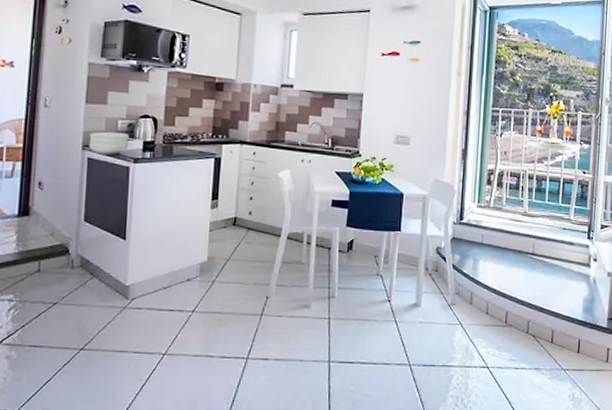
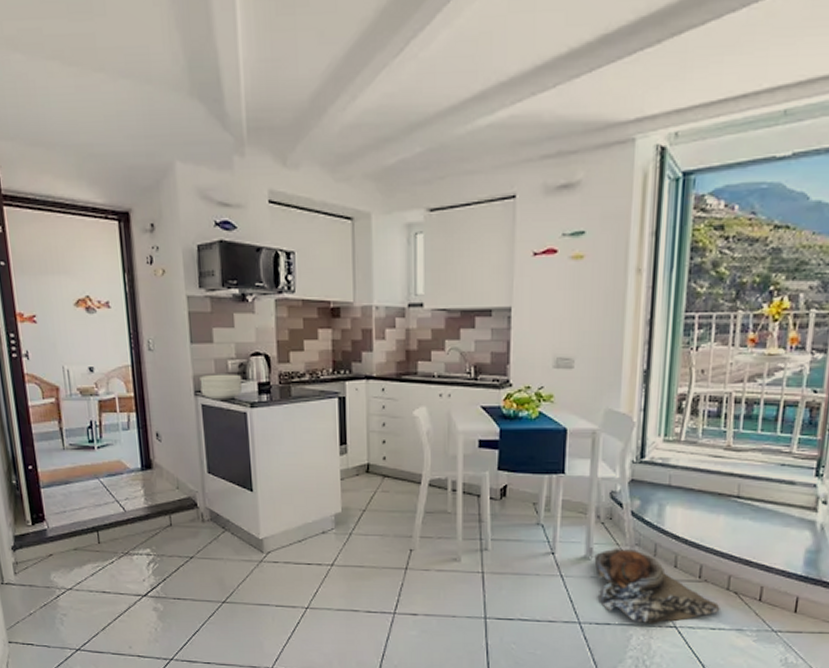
dog bed: none [420,296,522,365] -> present [591,548,720,624]

